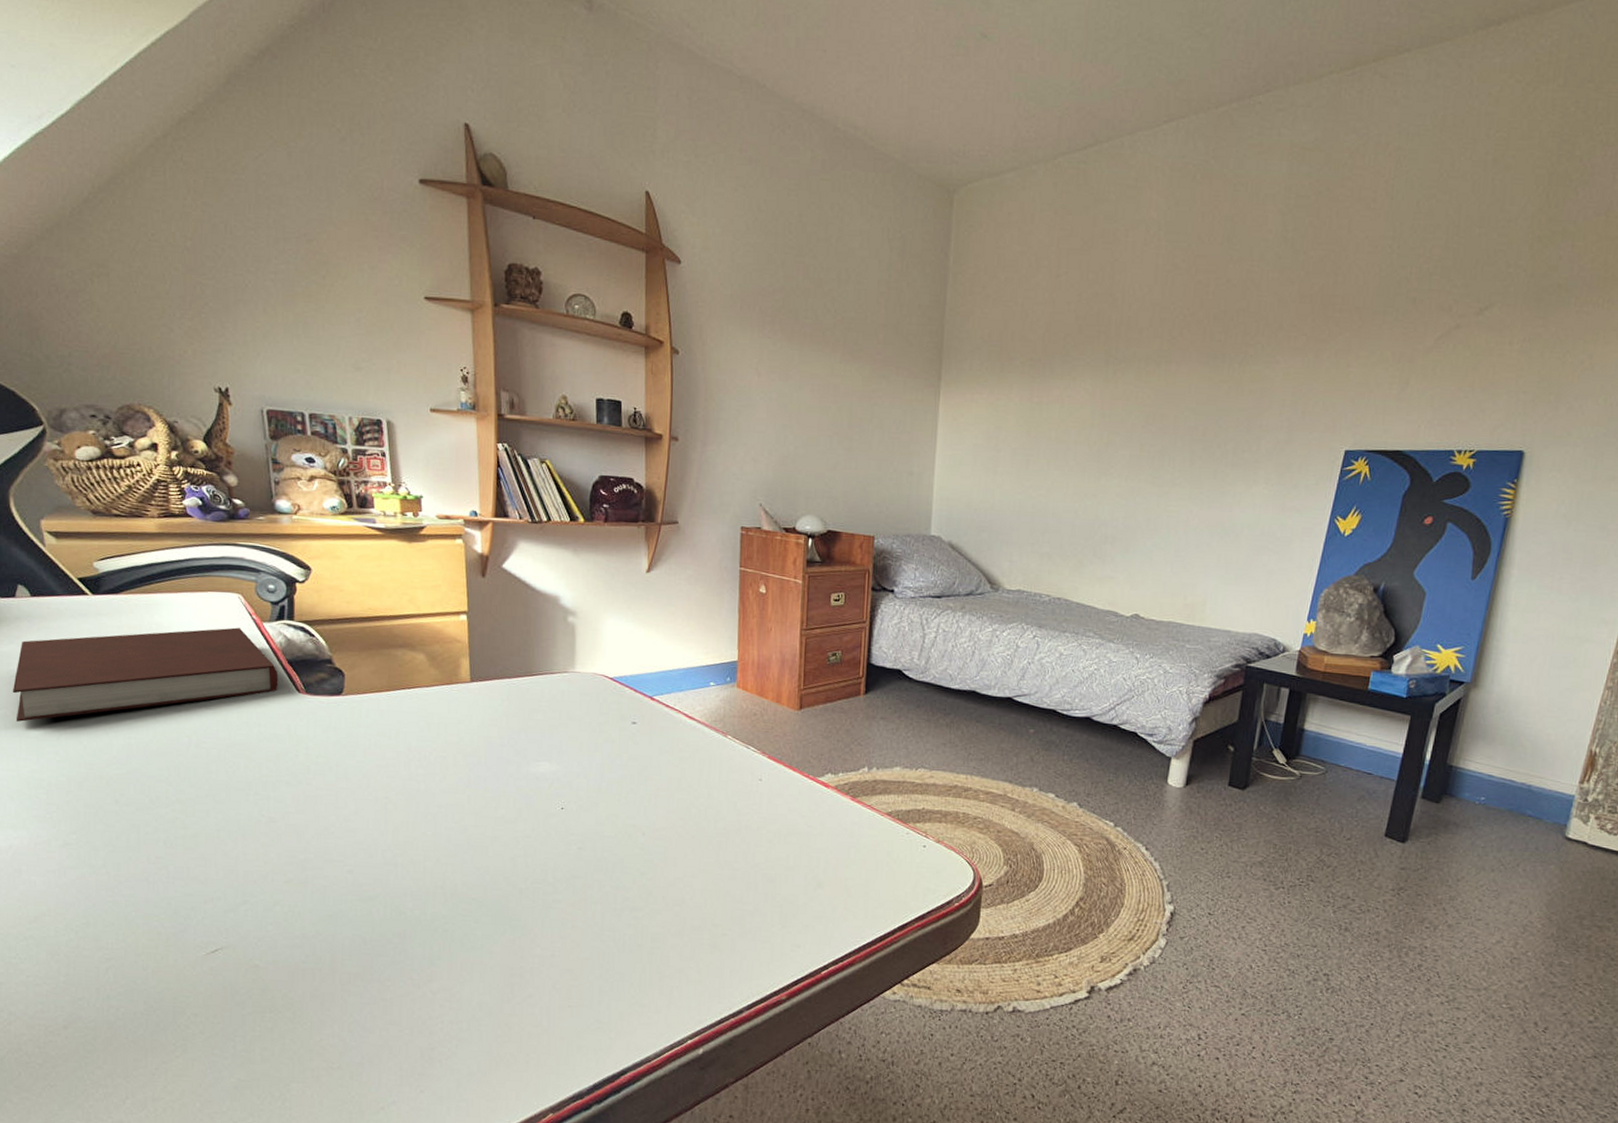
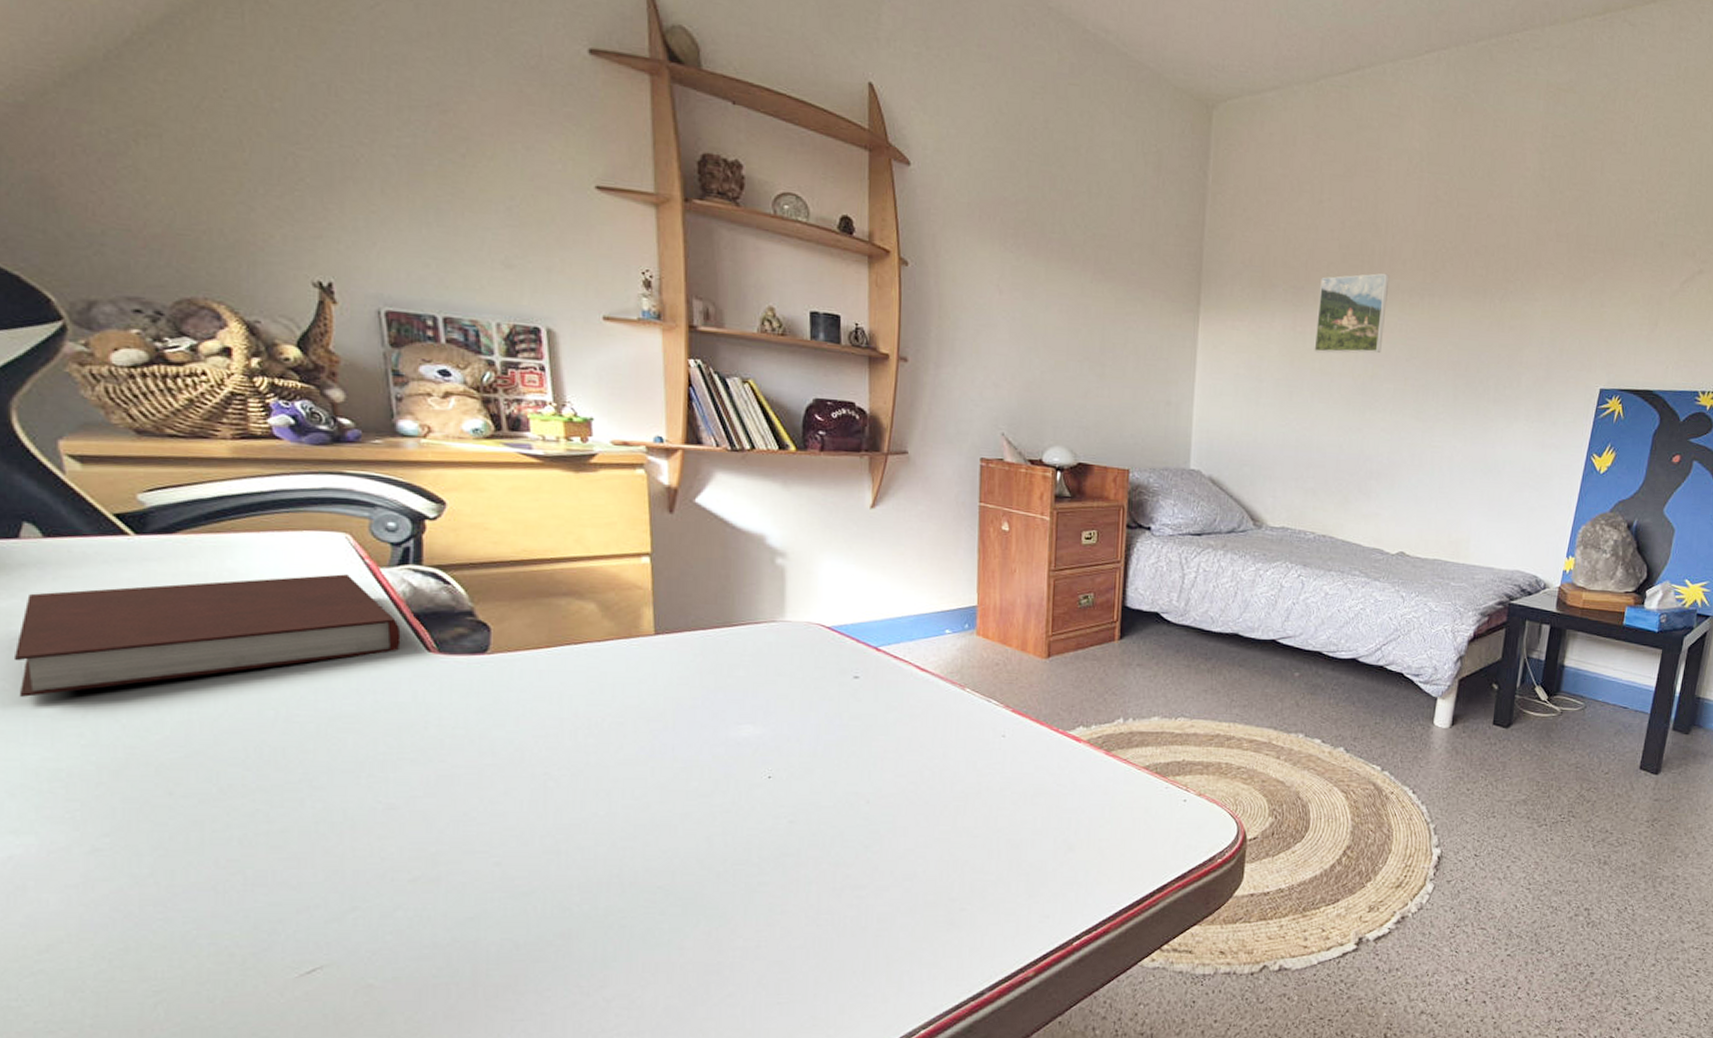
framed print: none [1050,342,1126,422] -> present [1314,273,1390,354]

